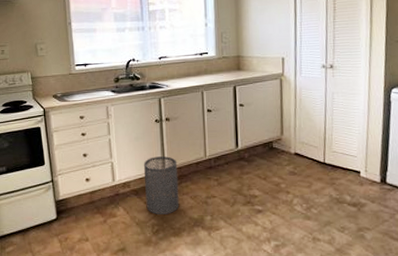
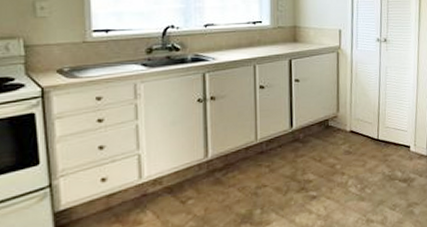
trash can: present [143,156,180,214] -> none [180,142,224,215]

